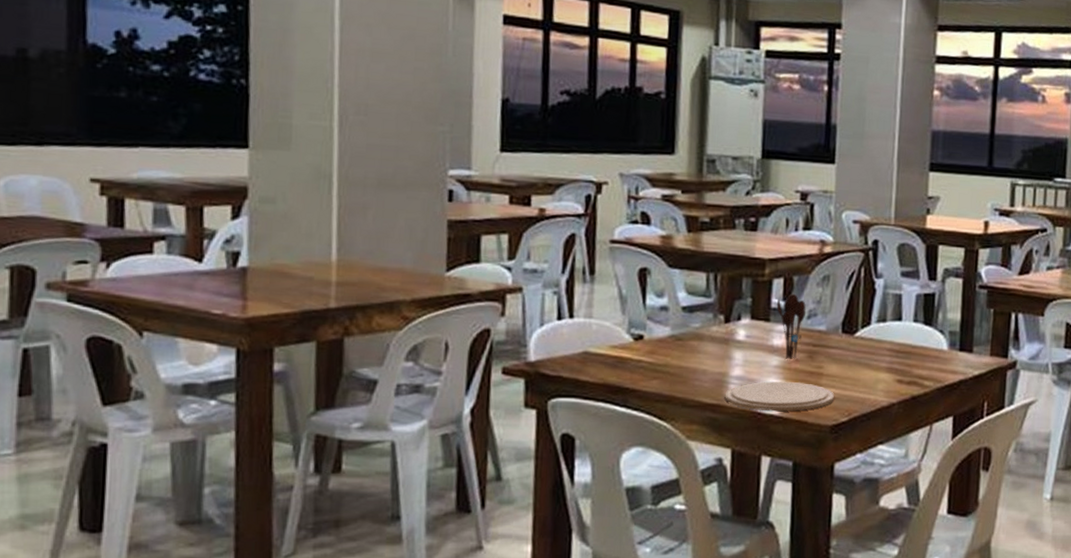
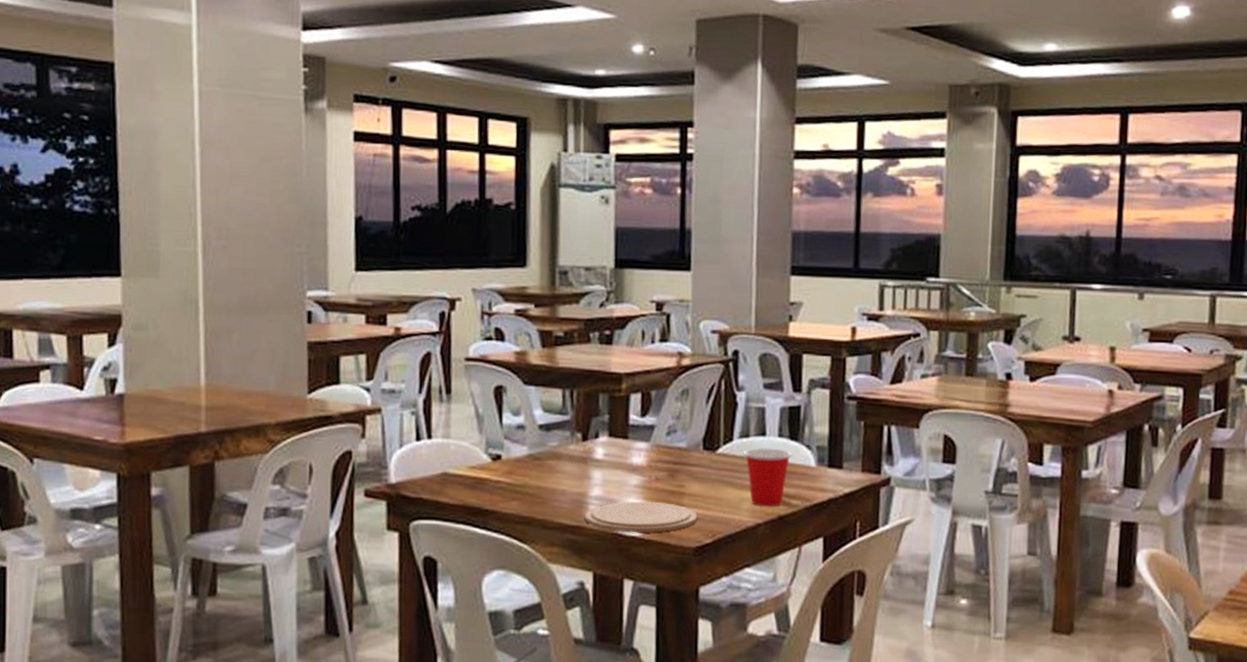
utensil holder: present [776,293,806,359] -> none [634,409,665,478]
cup: none [879,332,926,387] -> present [743,448,792,506]

